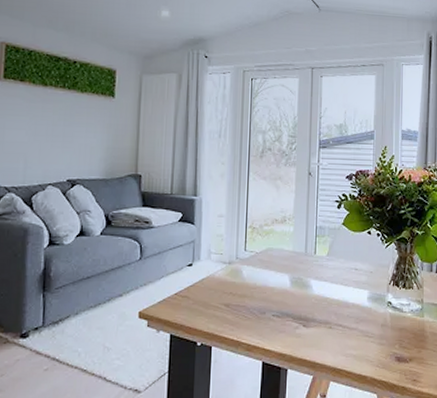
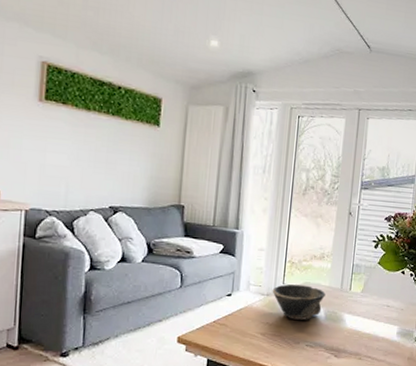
bowl: none [234,251,289,288] -> present [272,284,326,320]

